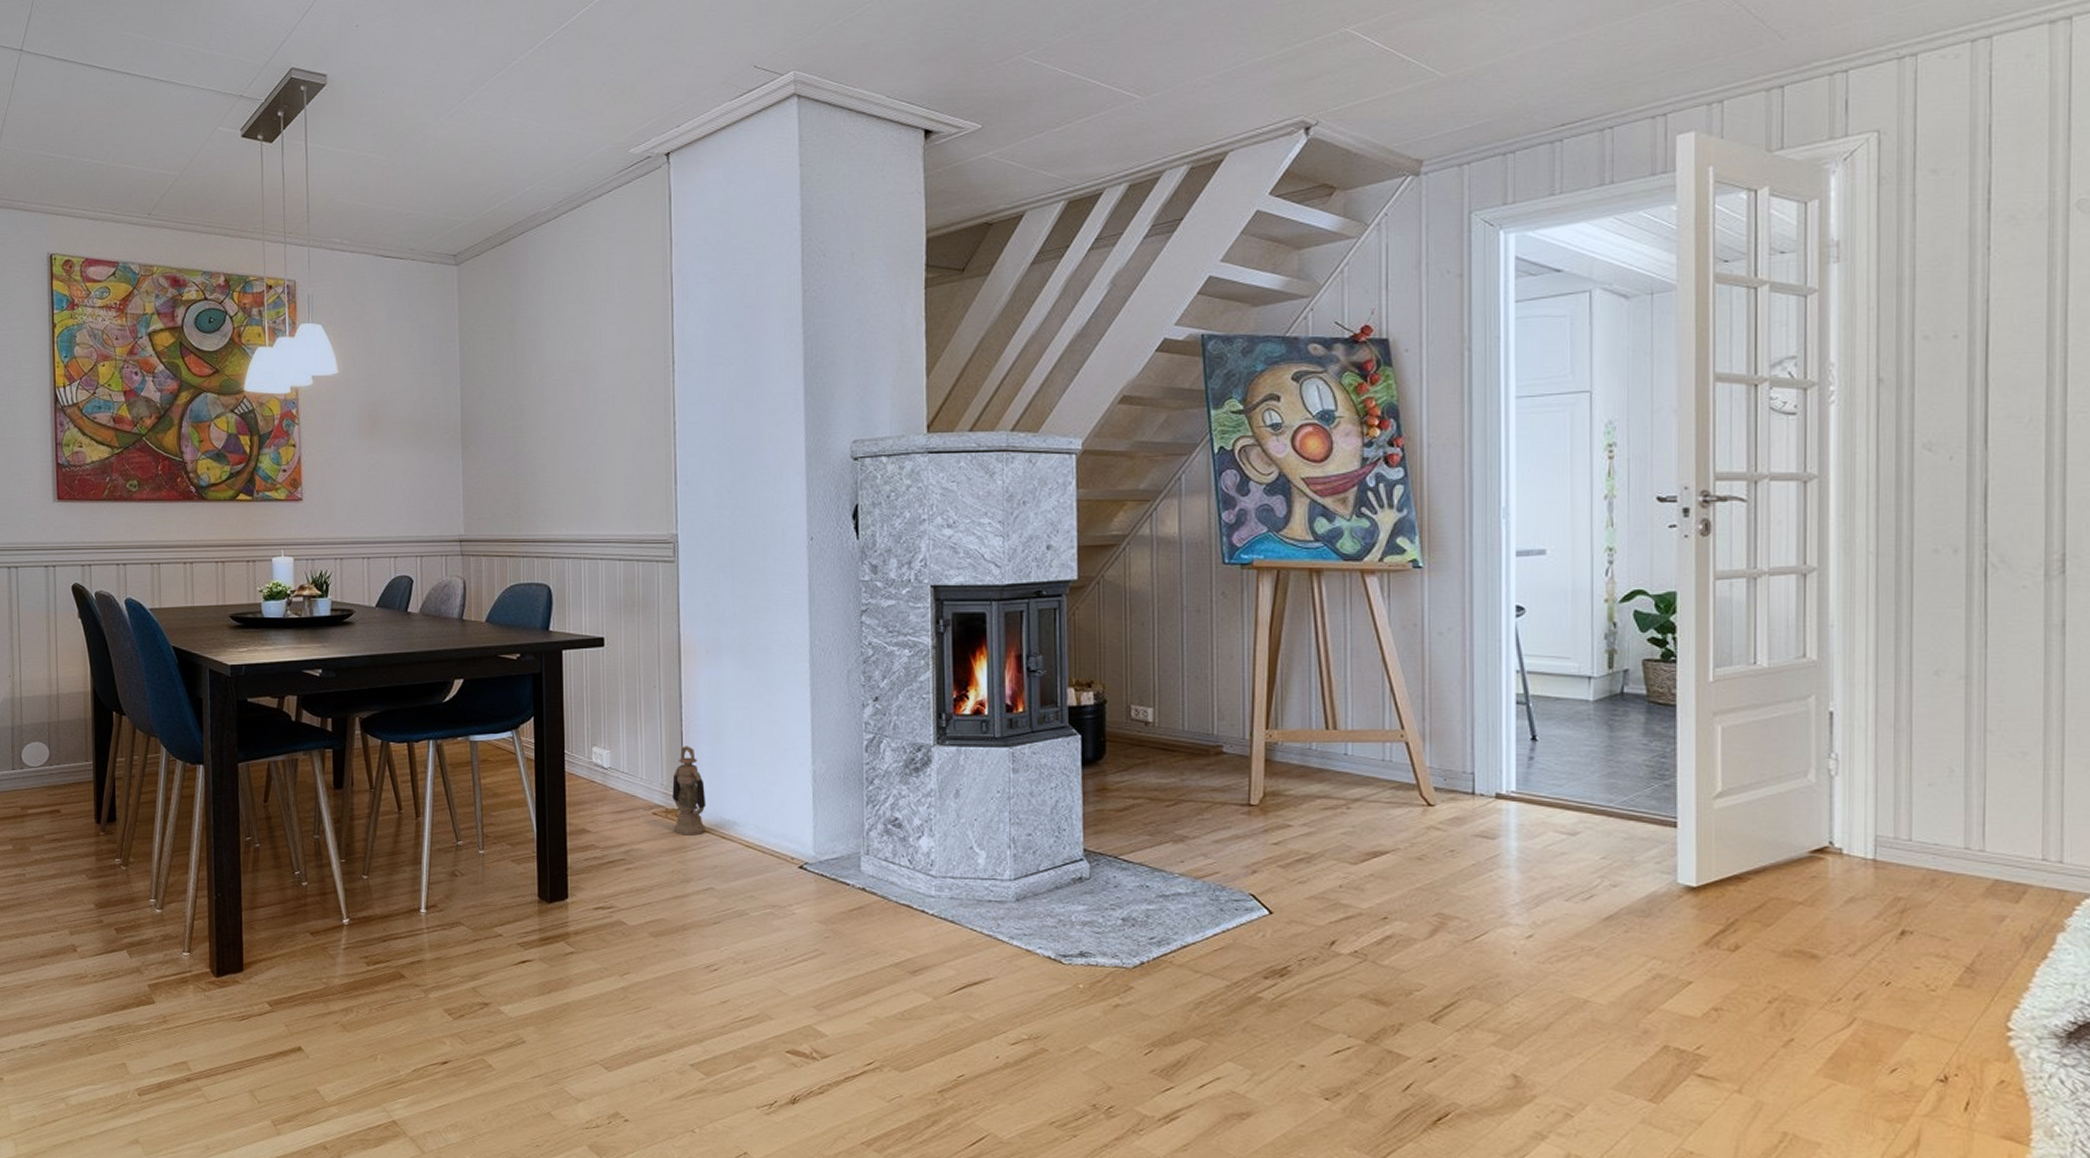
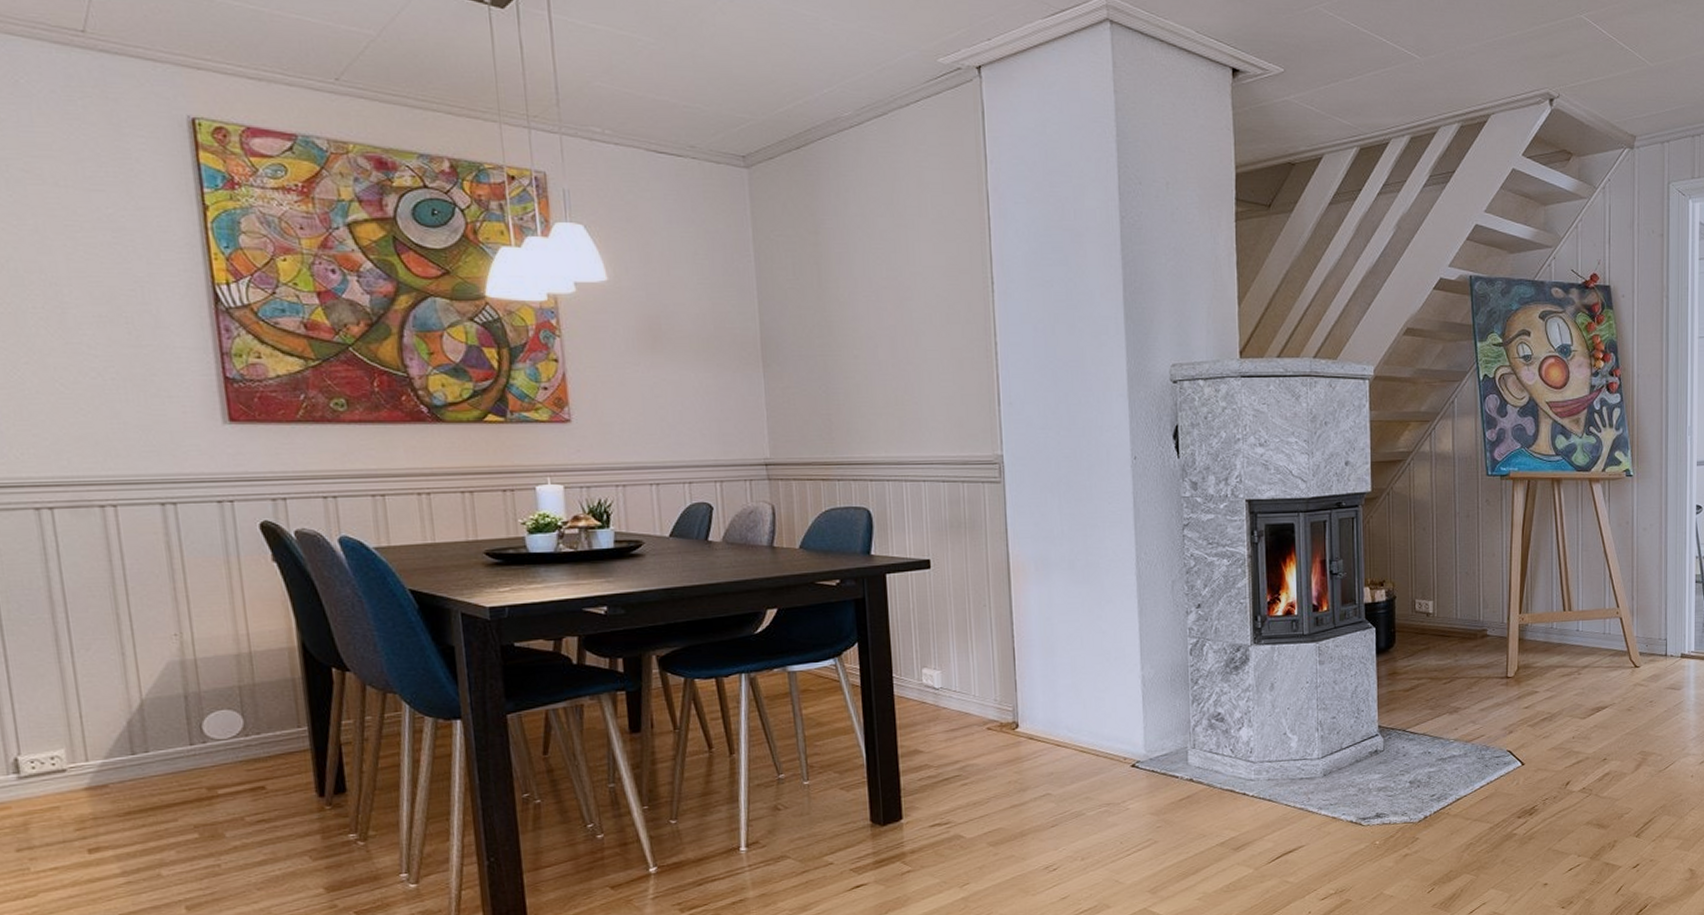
lantern: present [672,746,706,836] -> none [1006,661,1041,747]

